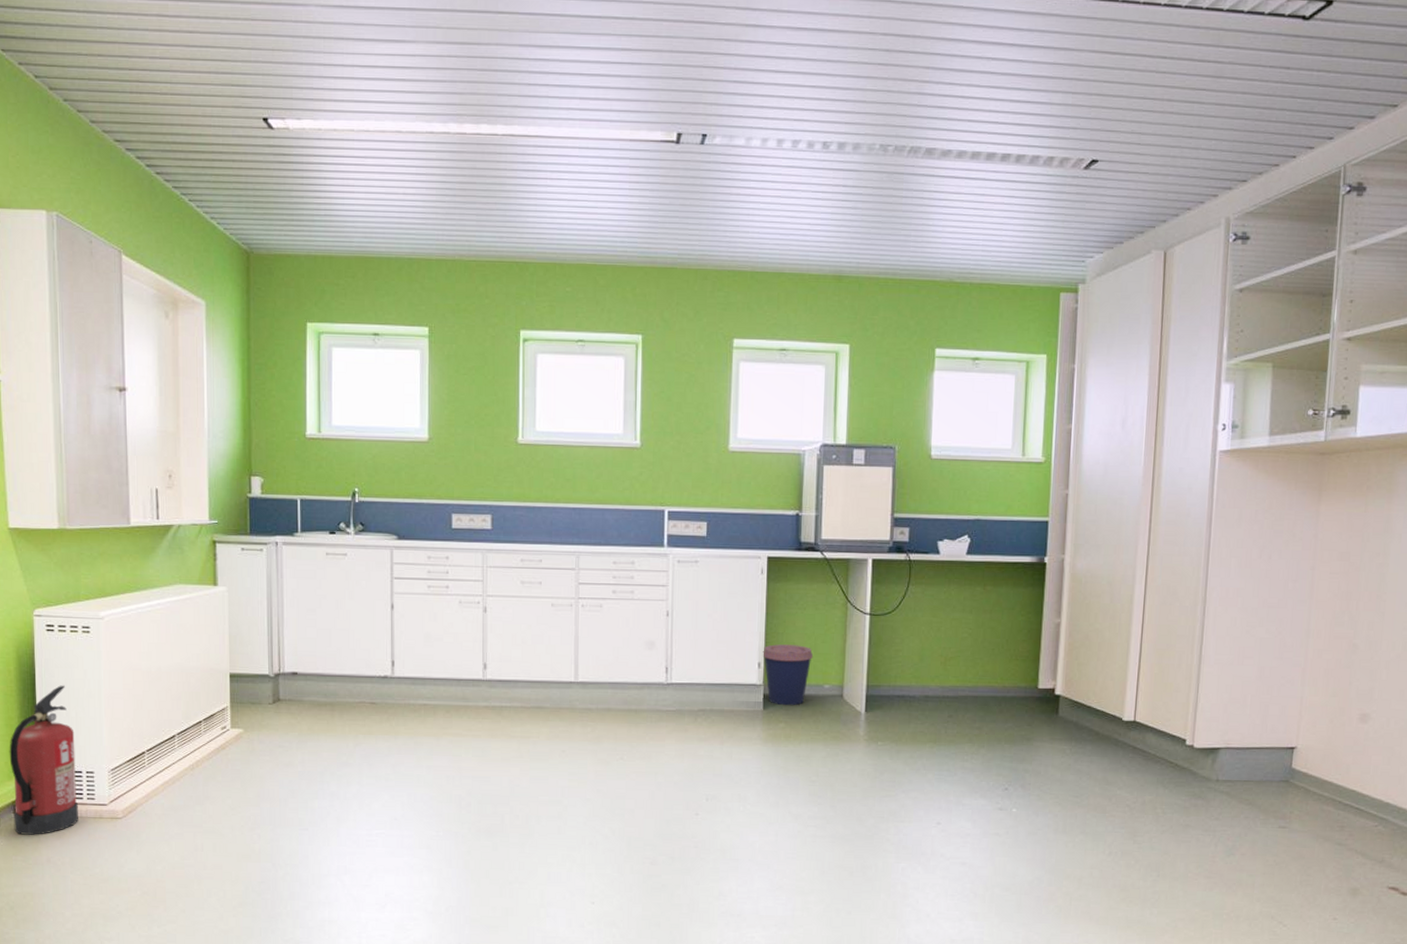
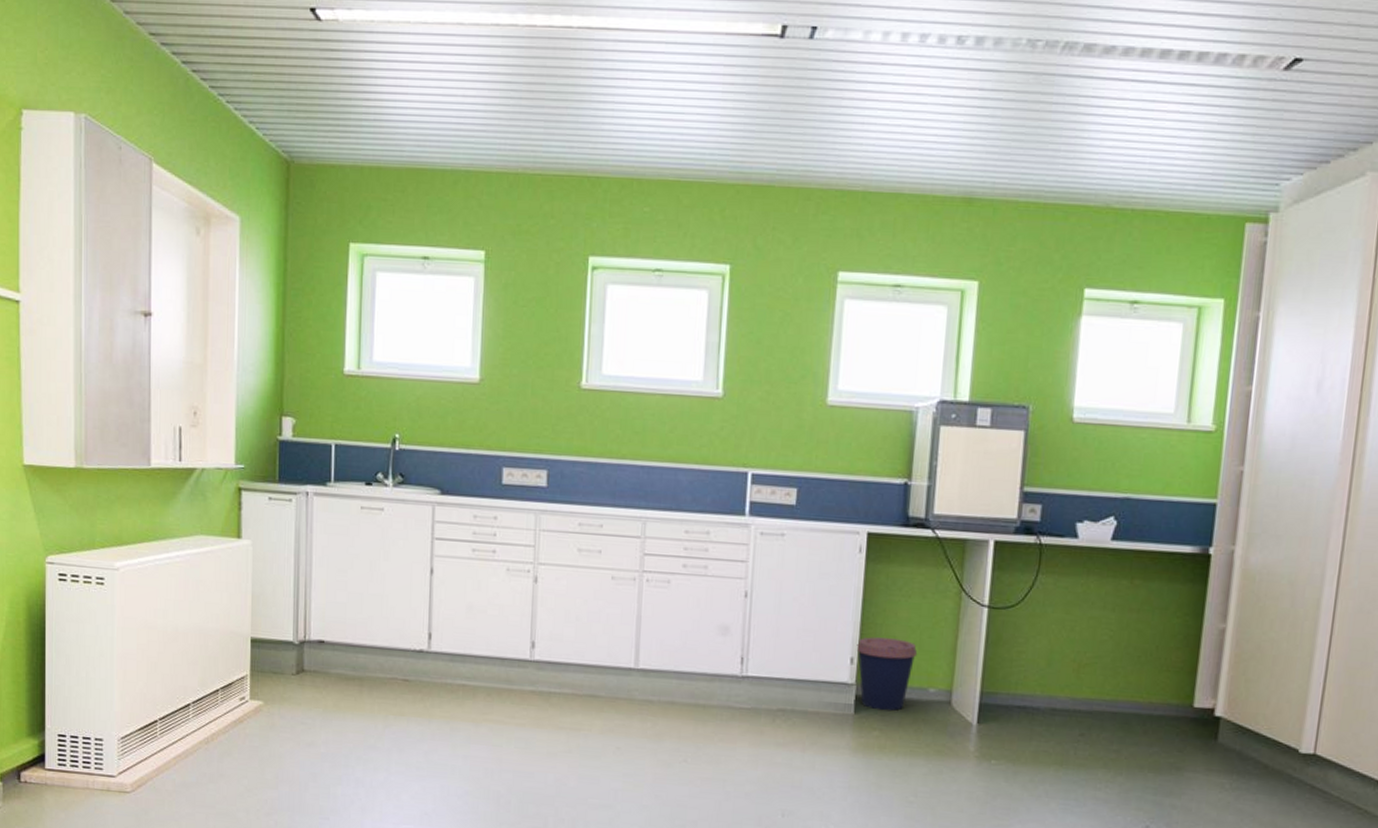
fire extinguisher: present [9,685,78,835] -> none [15,641,85,805]

